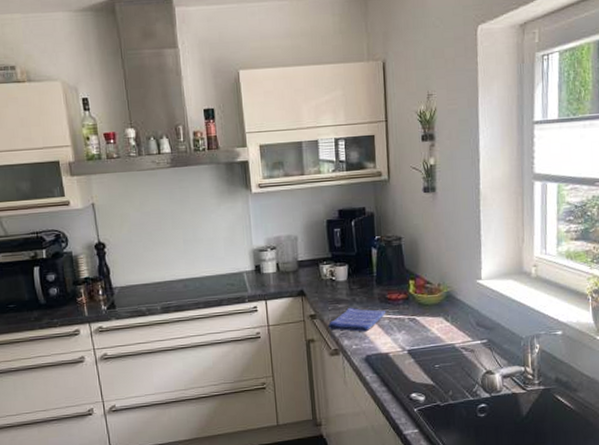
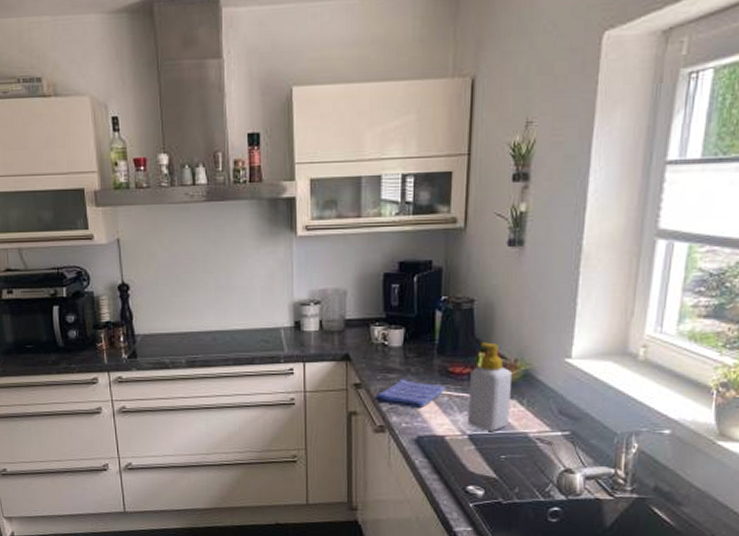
soap bottle: none [404,271,439,345] -> present [467,342,513,431]

